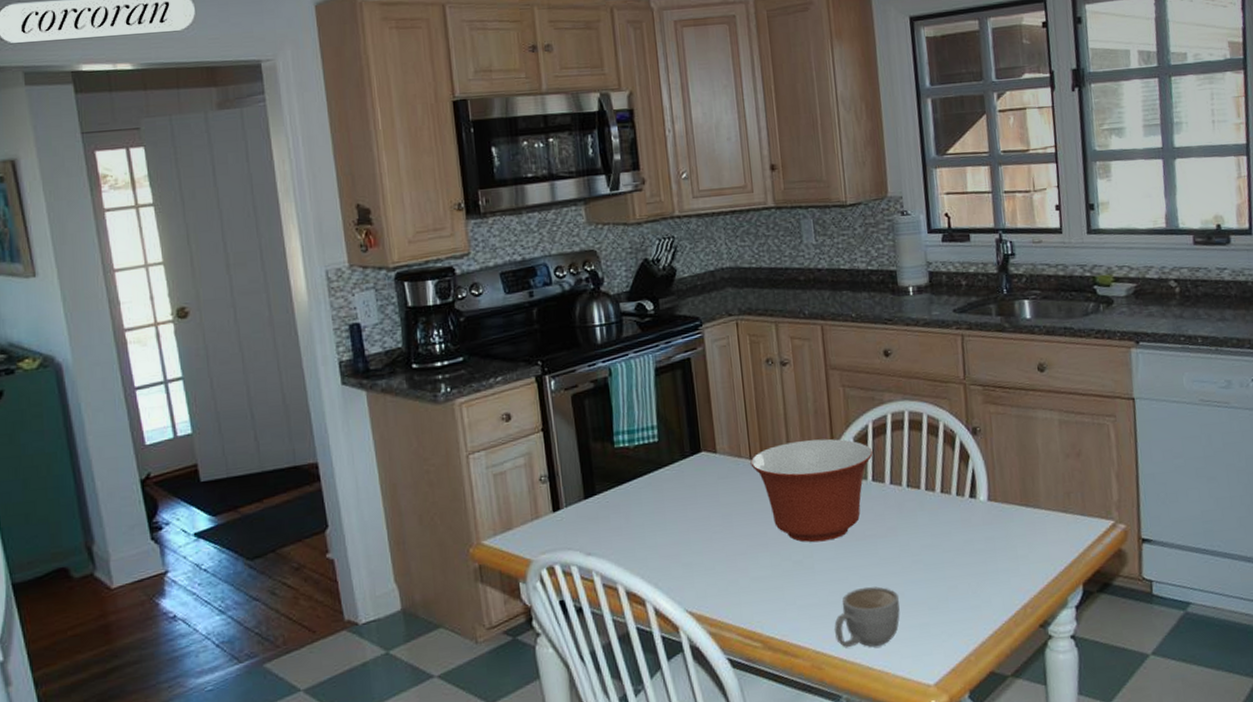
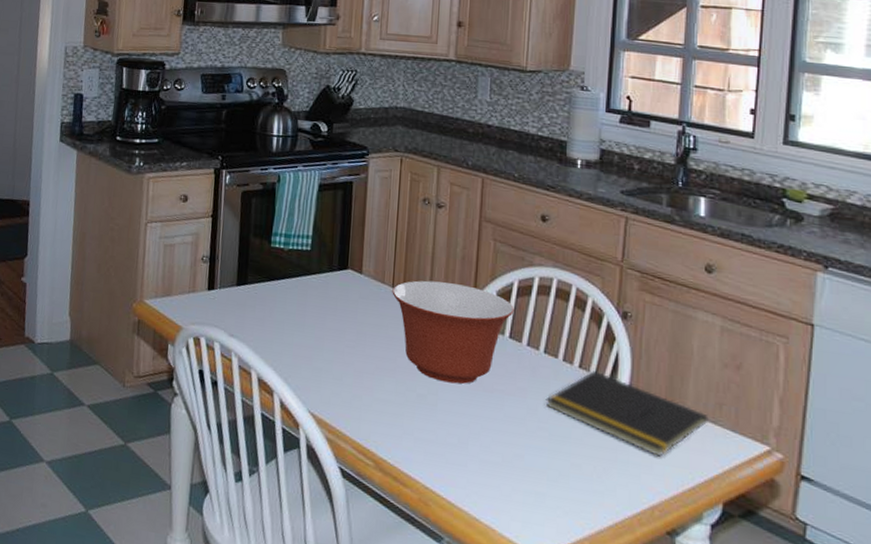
mug: present [834,586,900,648] -> none [447,438,519,502]
notepad: none [915,491,1060,558] -> present [545,370,709,457]

